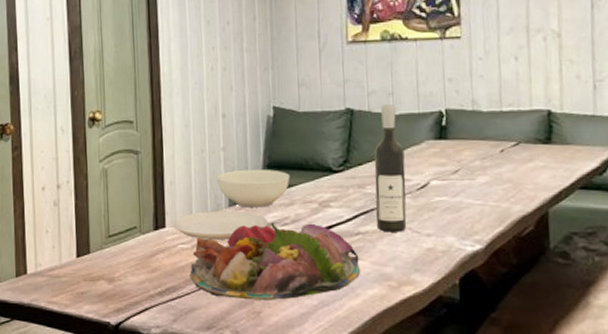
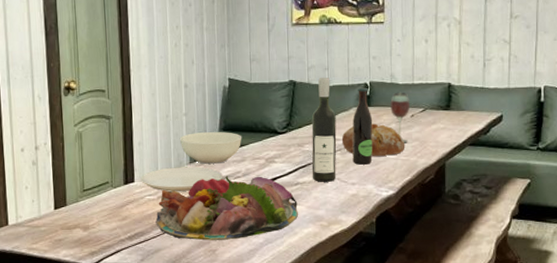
bread: none [412,160,495,201] -> present [341,123,405,156]
bottle: none [425,116,452,211] -> present [352,87,373,165]
wineglass: none [472,121,499,185] -> present [390,92,411,143]

